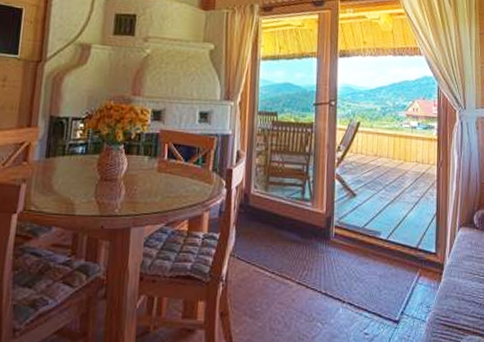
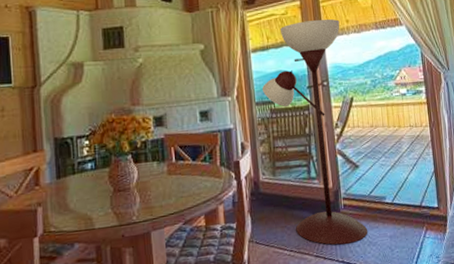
floor lamp: none [266,36,357,276] -> present [262,19,368,245]

